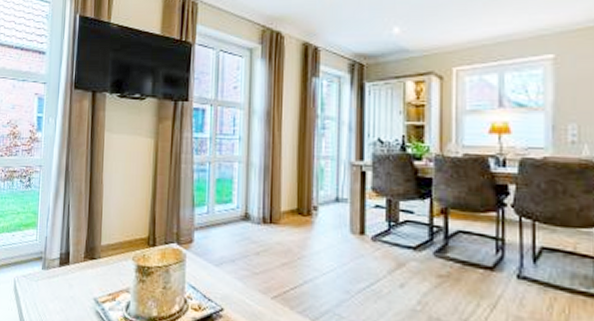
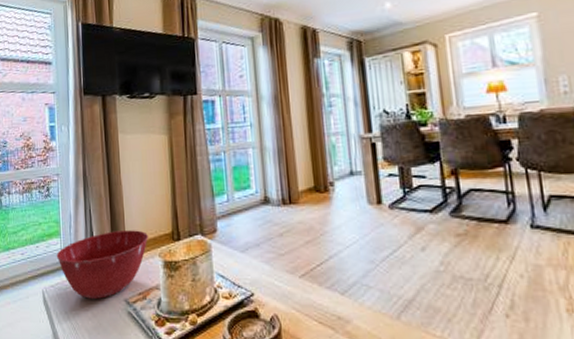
mixing bowl: none [31,229,124,295] -> present [56,230,148,299]

